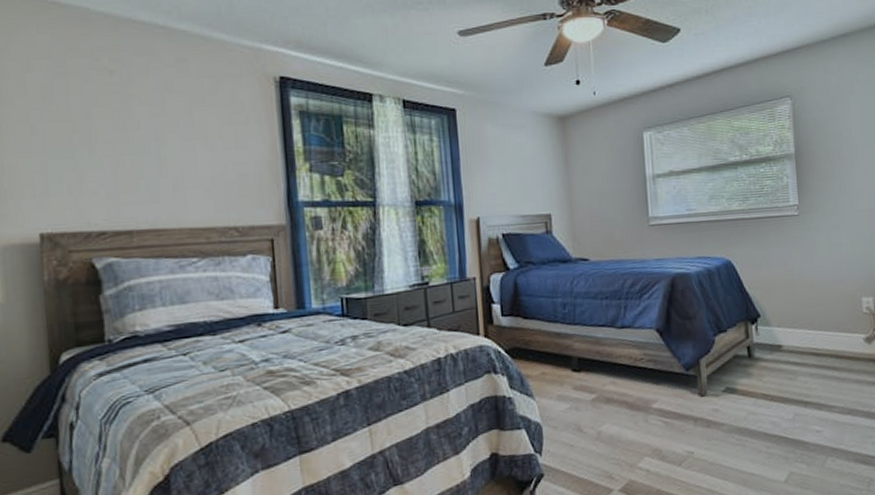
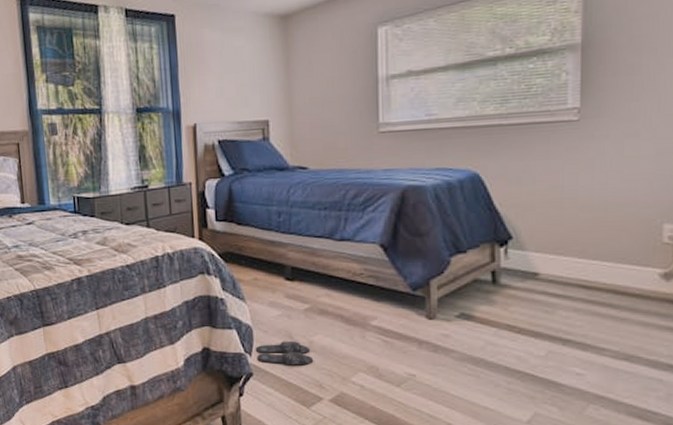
slippers: none [546,433,602,461] -> present [256,341,313,366]

